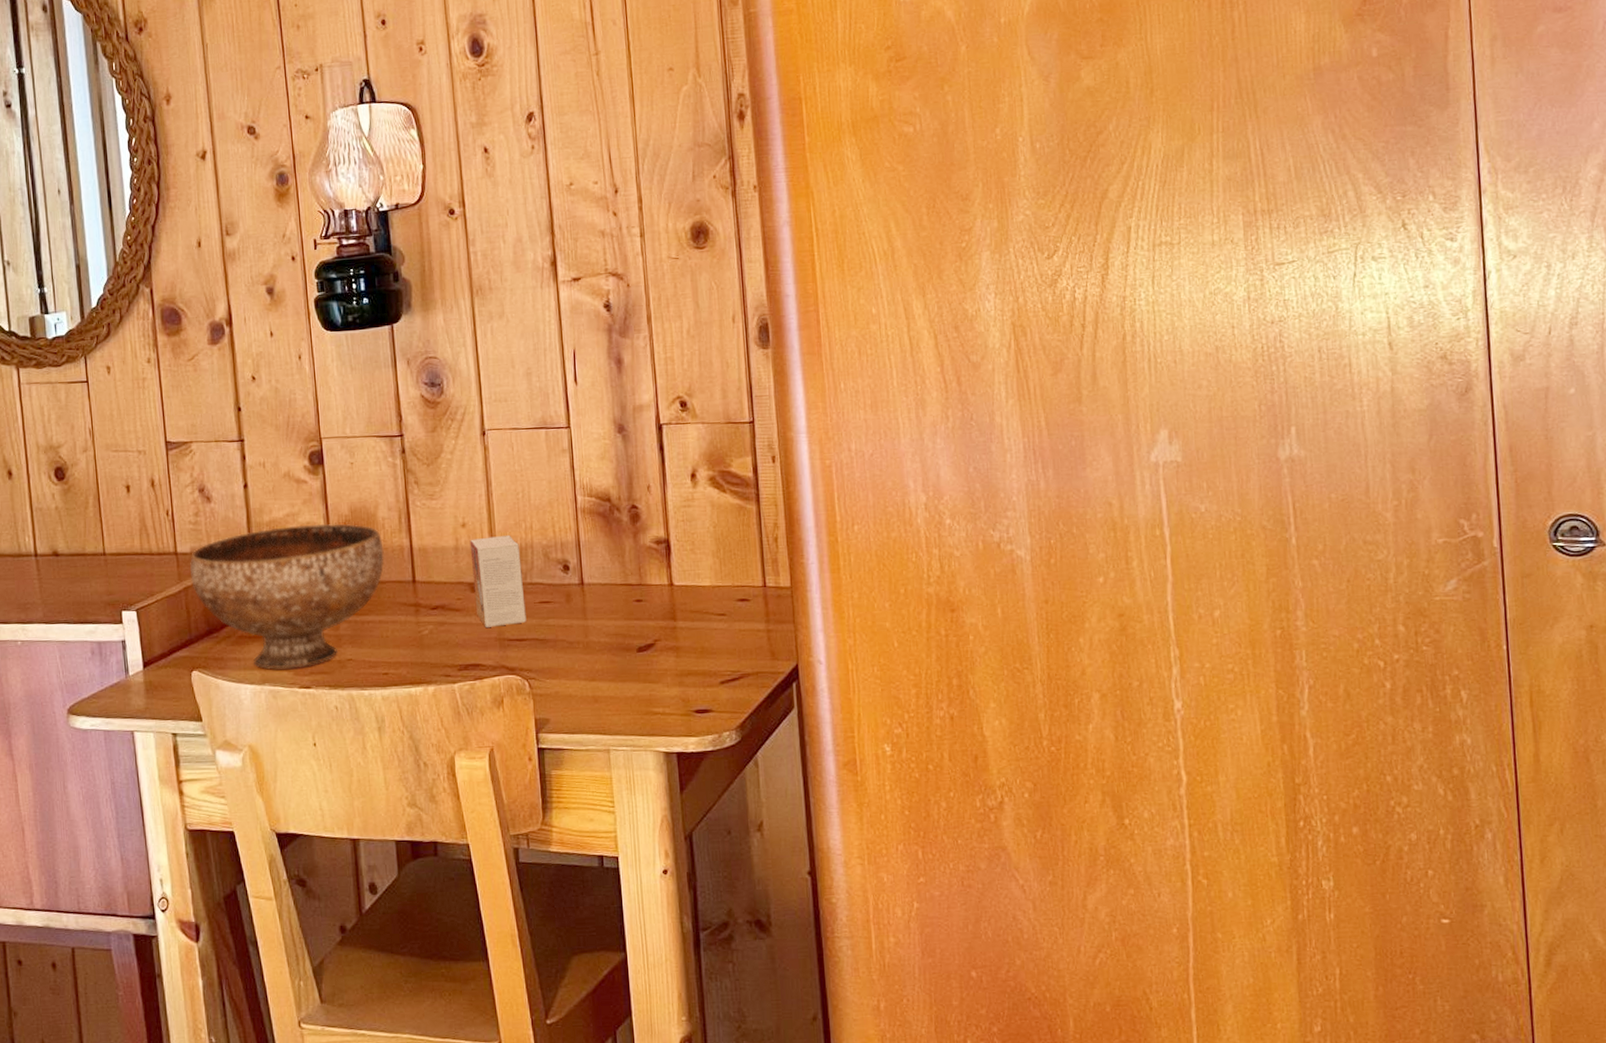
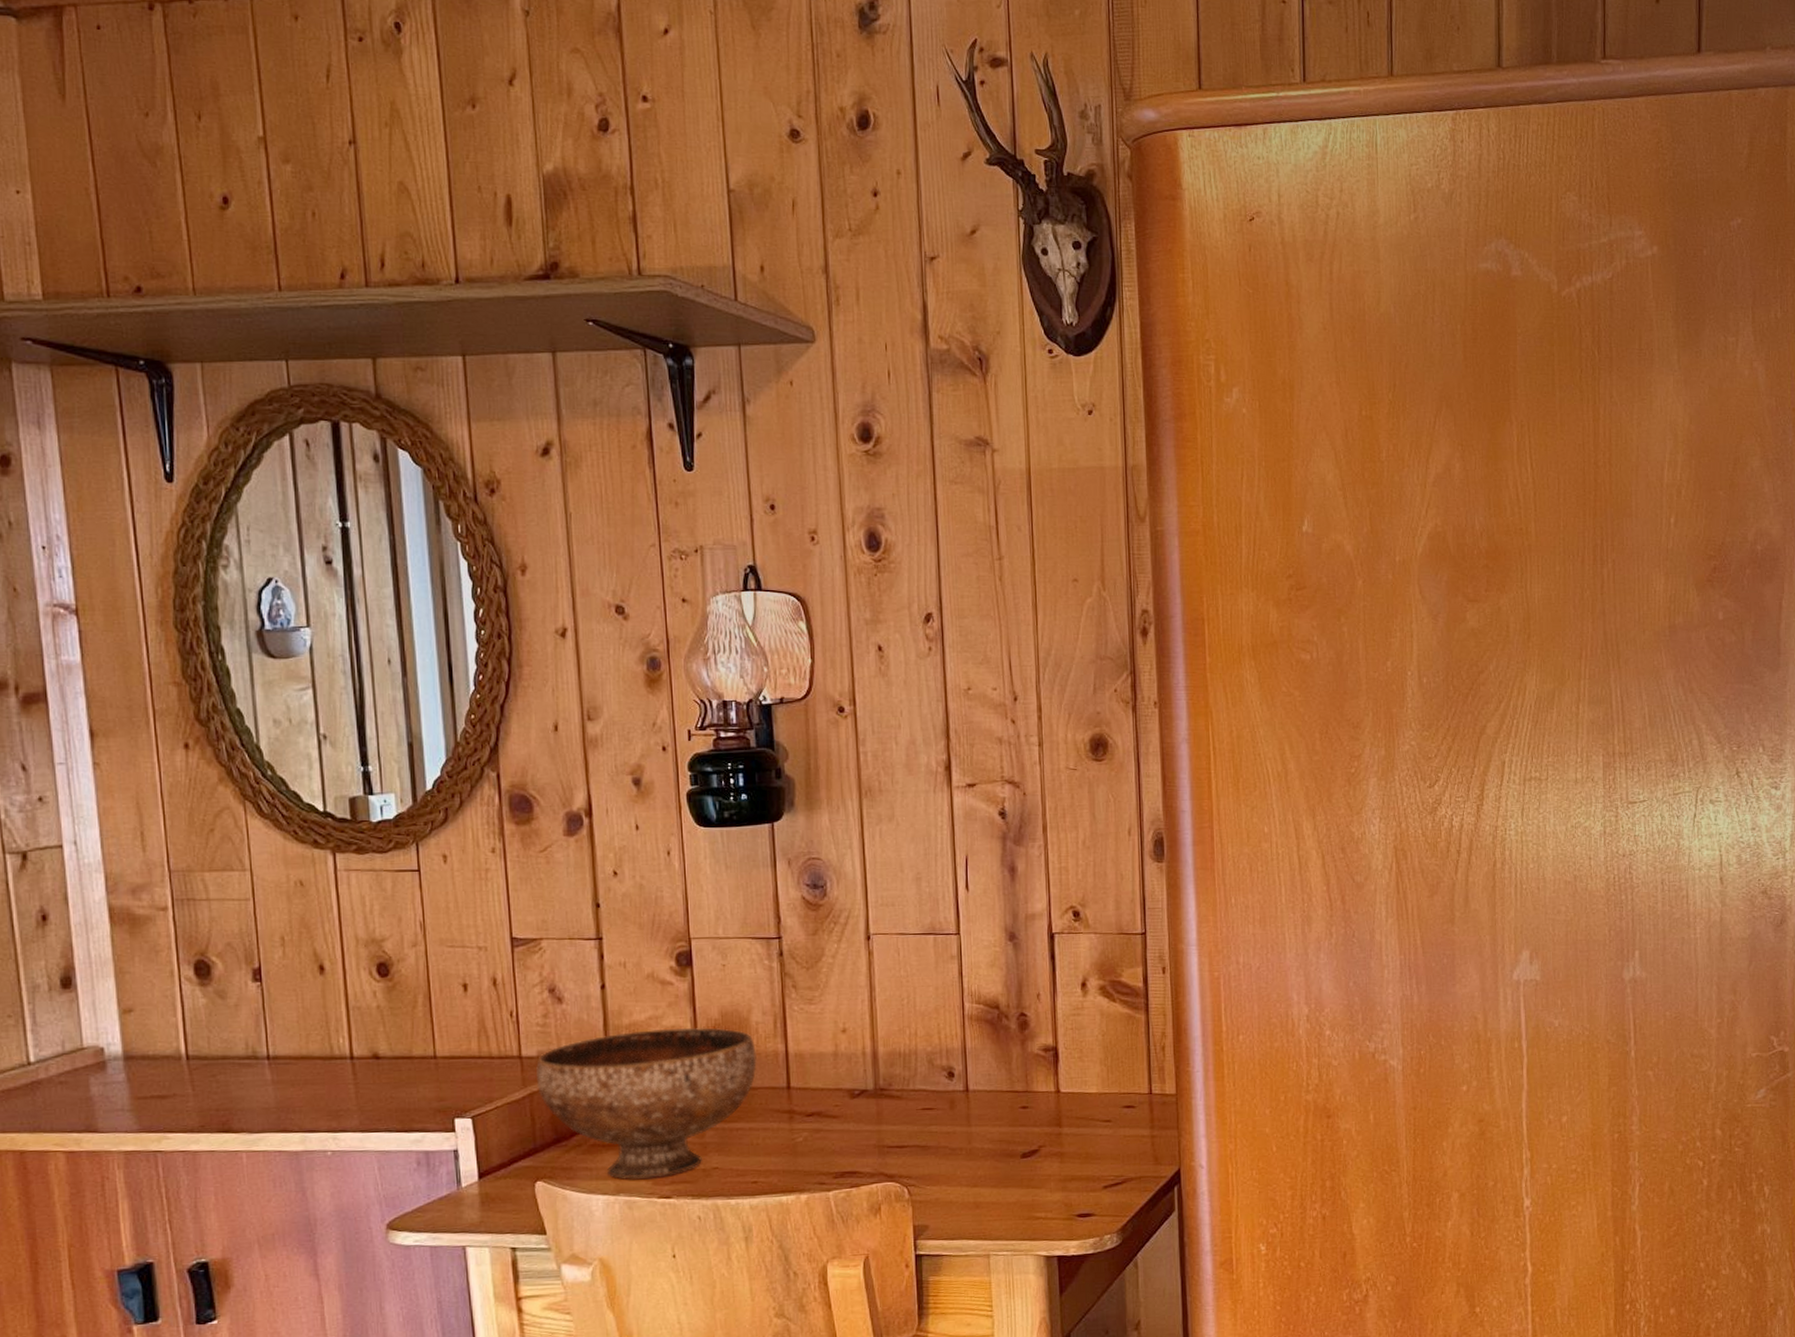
small box: present [469,536,526,627] -> none [850,1042,908,1134]

